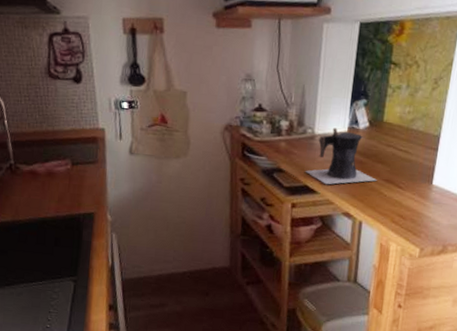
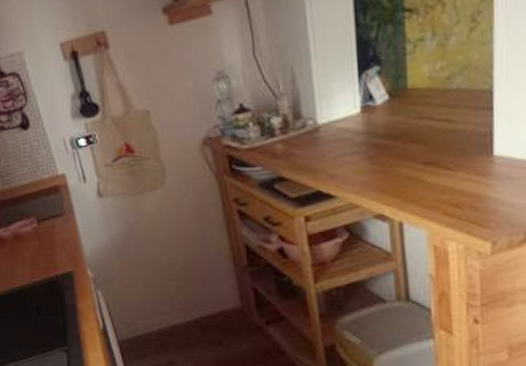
moka pot: present [304,127,378,185] -> none [313,111,415,185]

